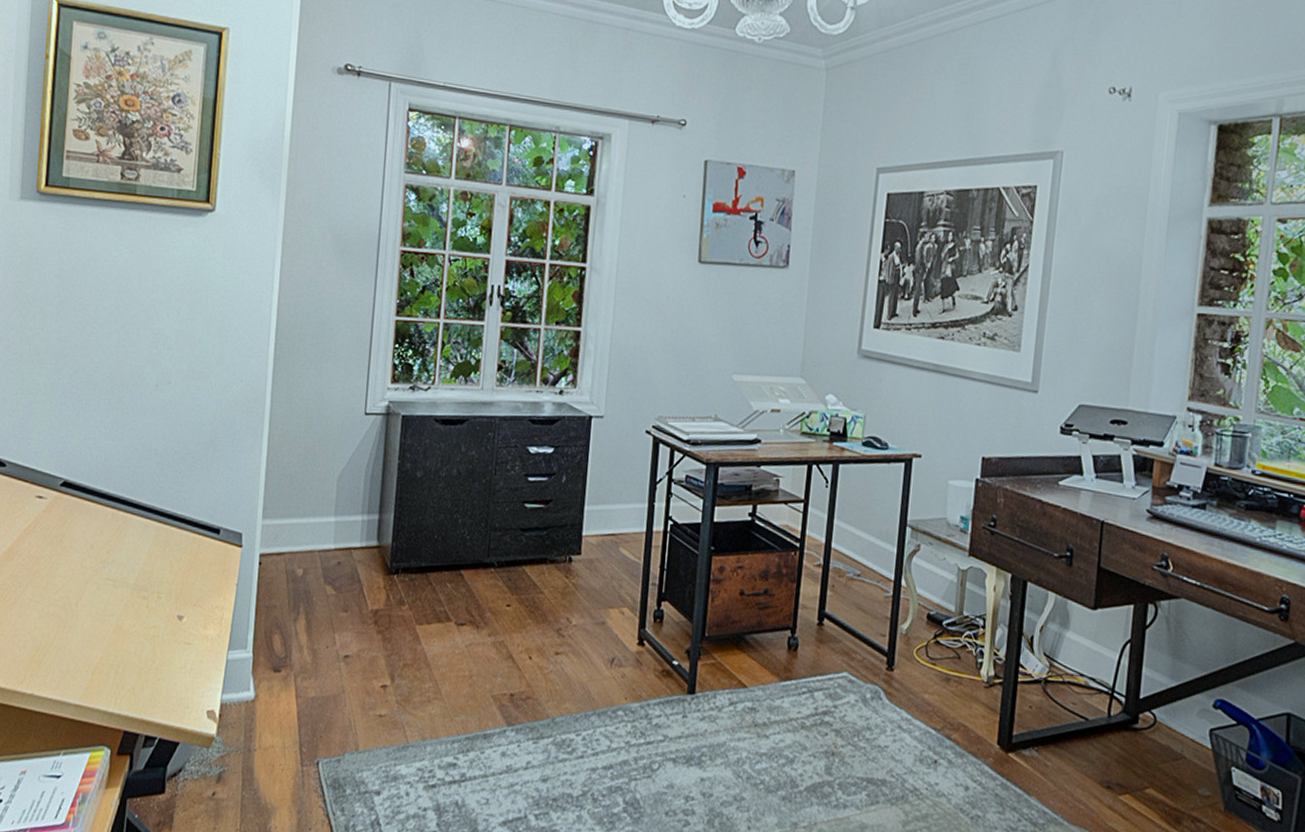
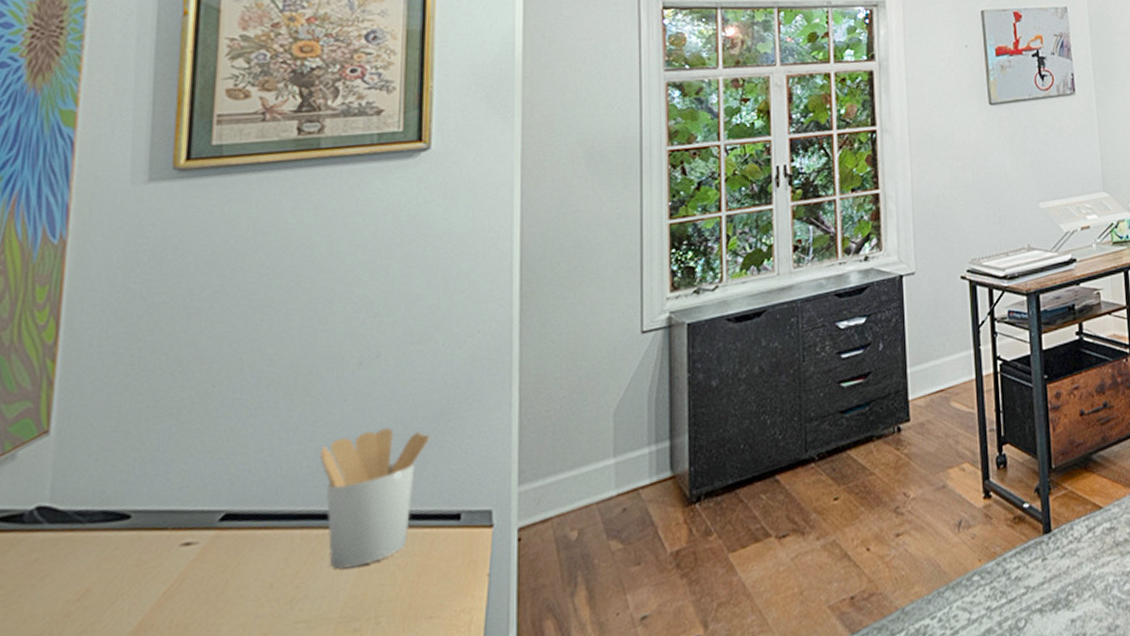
utensil holder: none [126,443,202,550] -> present [320,427,430,569]

